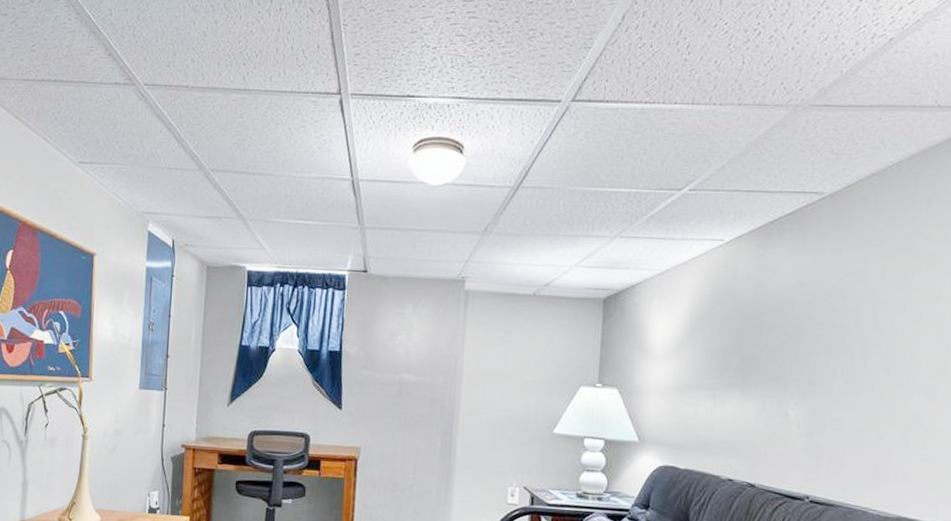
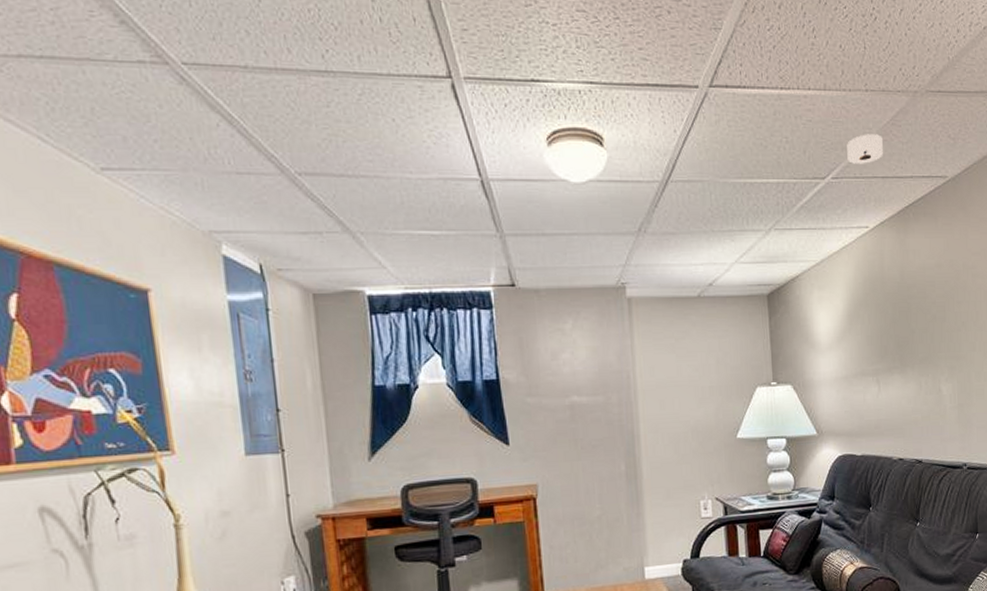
smoke detector: none [709,147,752,177] -> present [847,134,883,164]

